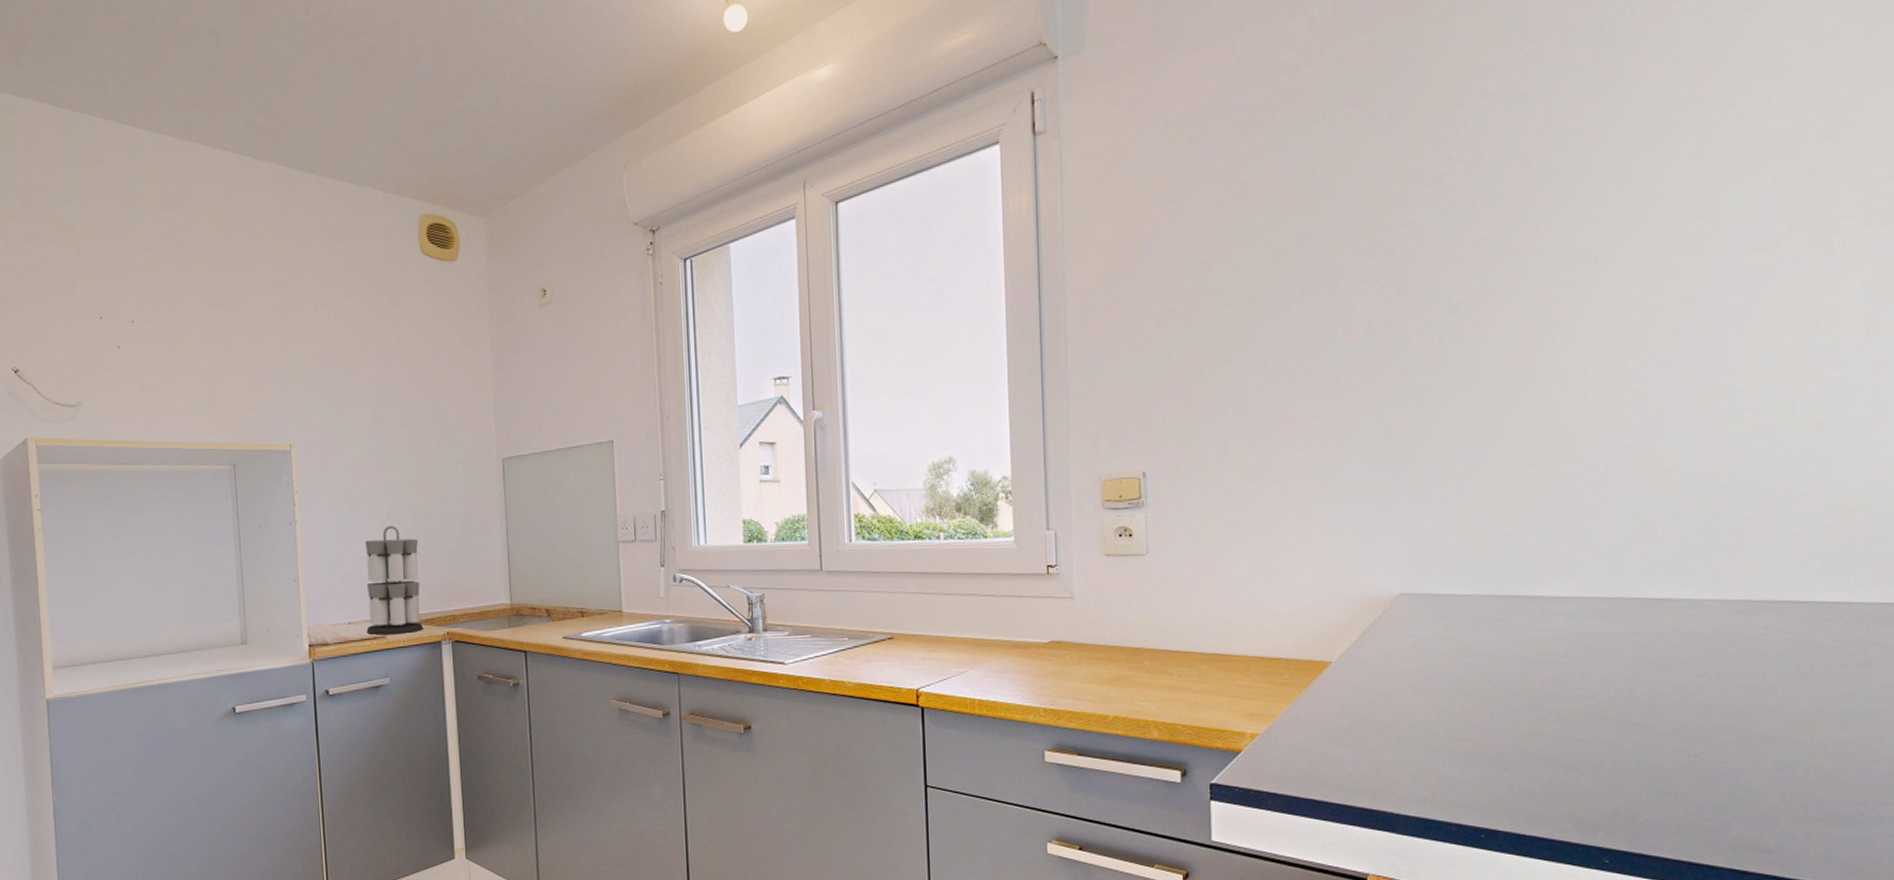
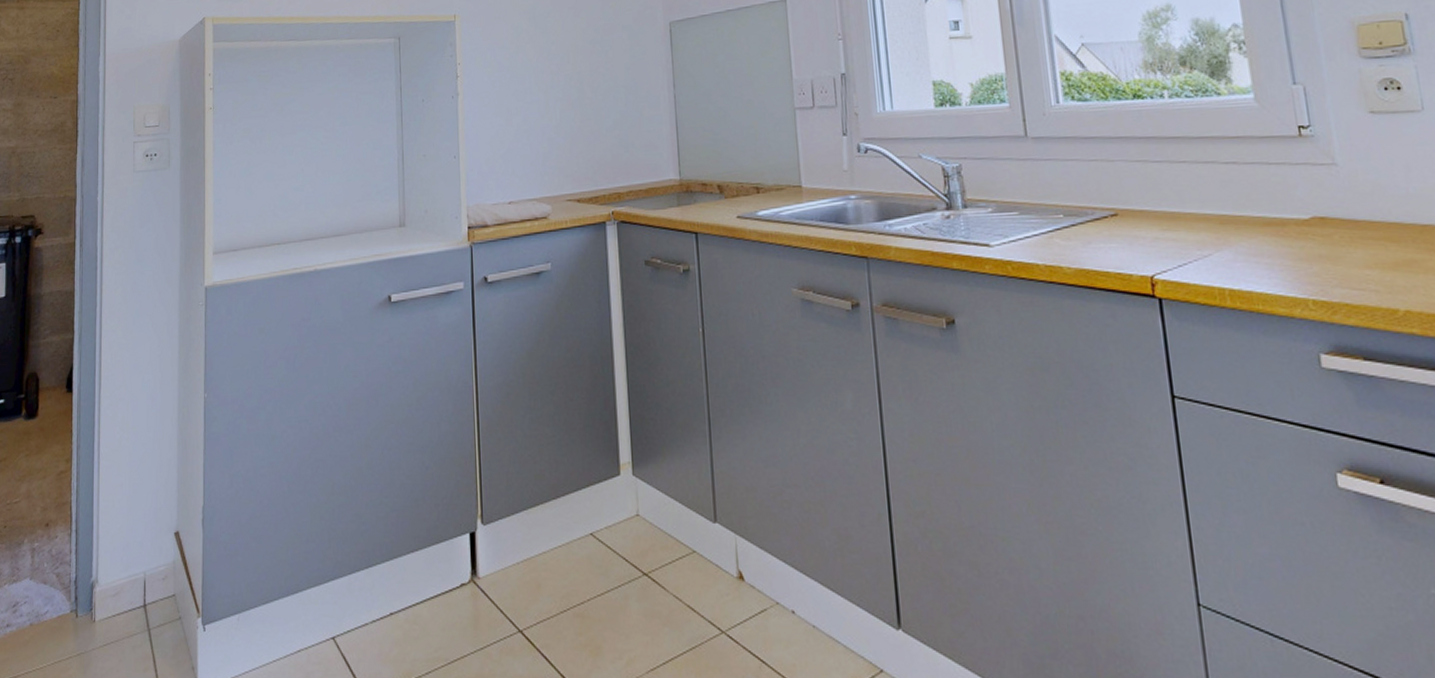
spice rack: present [364,526,423,635] -> none [527,96,586,216]

